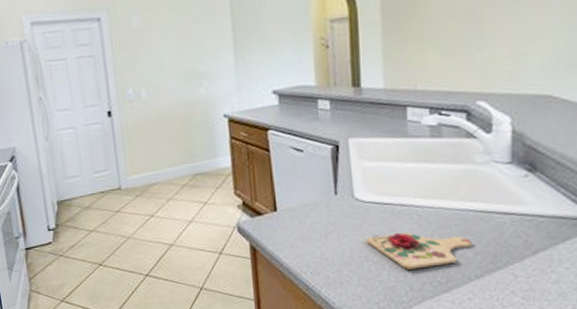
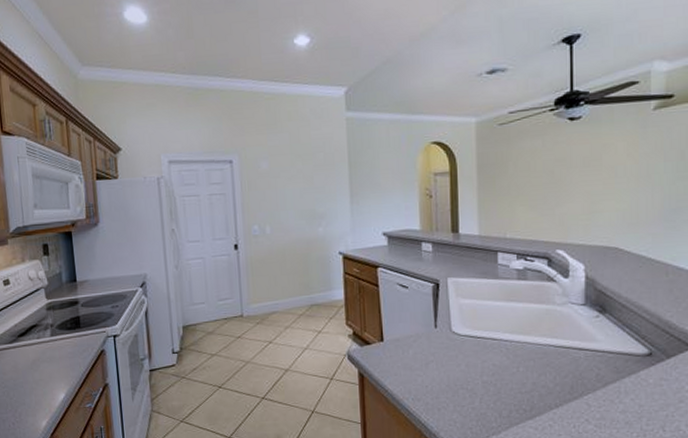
cutting board: present [365,232,472,270] -> none [460,363,553,398]

